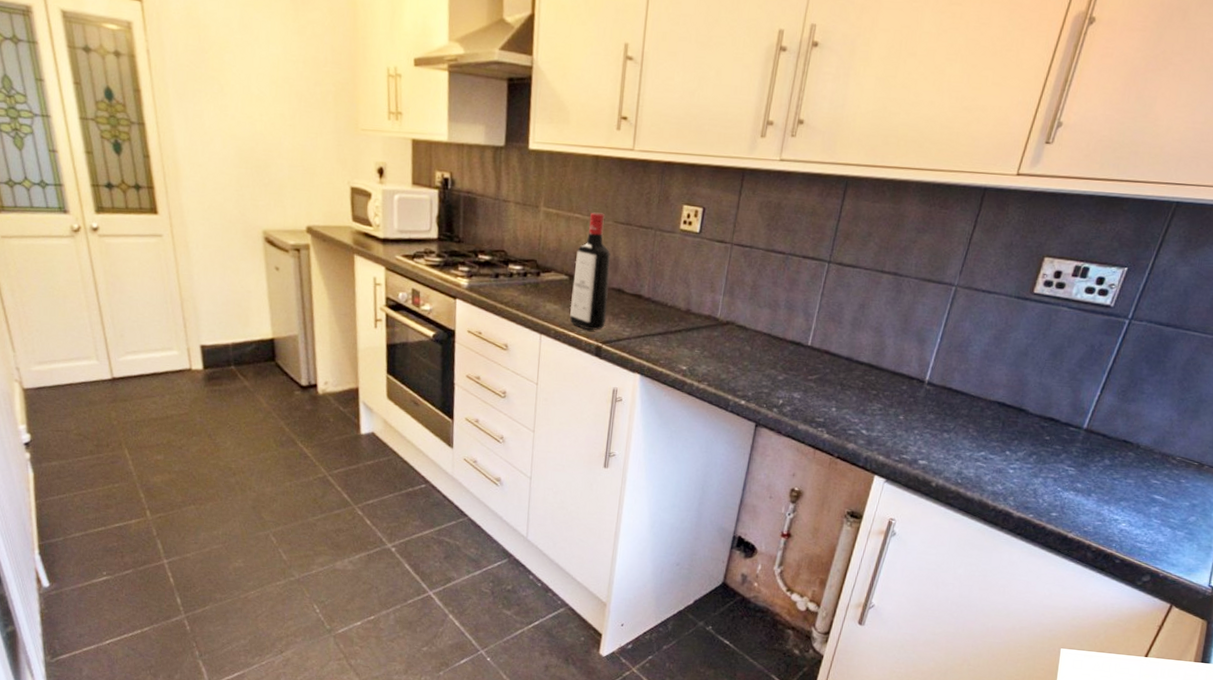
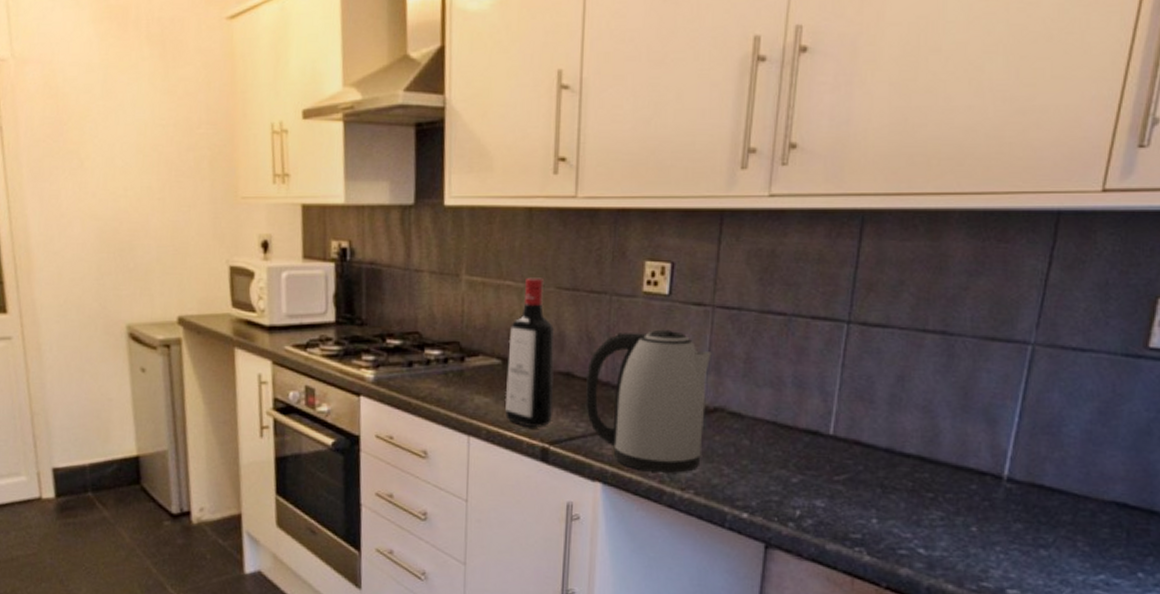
kettle: none [631,259,728,369] -> present [585,329,712,473]

